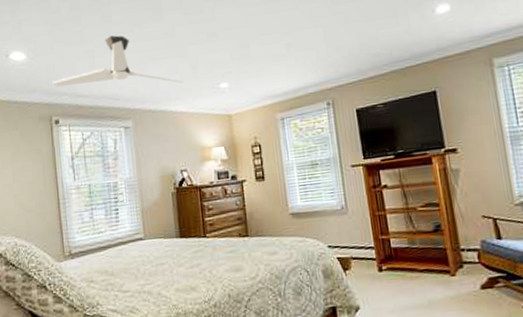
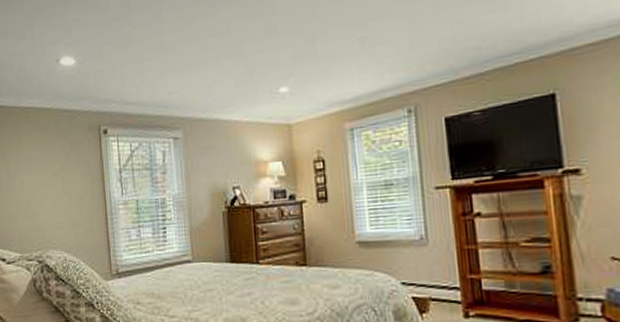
ceiling fan: present [52,35,184,87] -> none [101,34,239,94]

